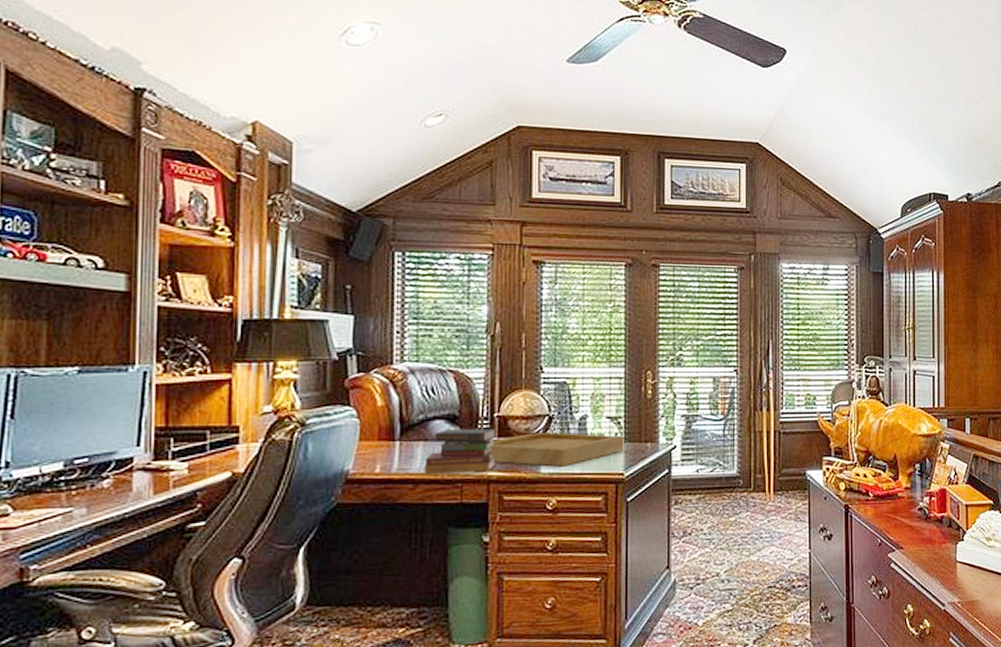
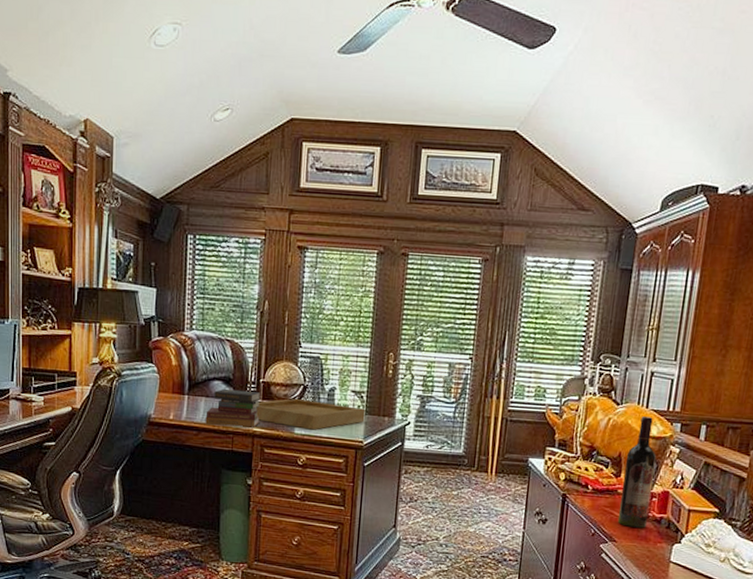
wine bottle: none [901,415,930,531] -> present [617,416,657,528]

